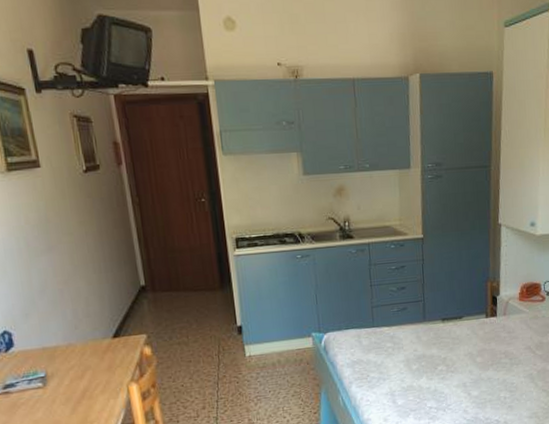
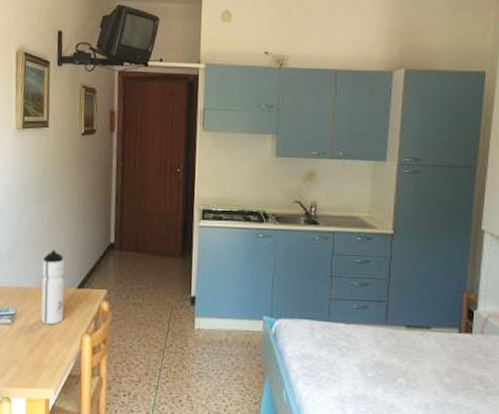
water bottle: none [65,301,103,381] -> present [40,249,65,325]

